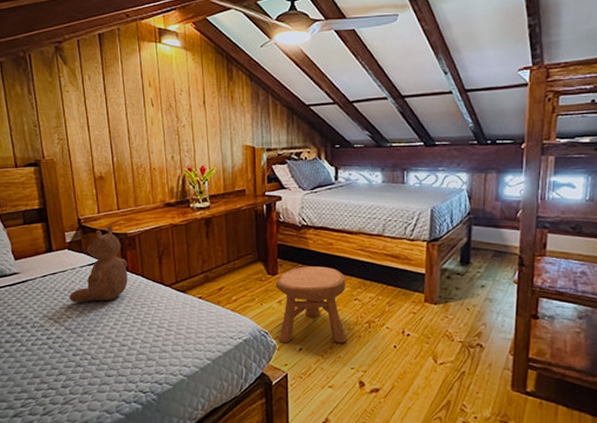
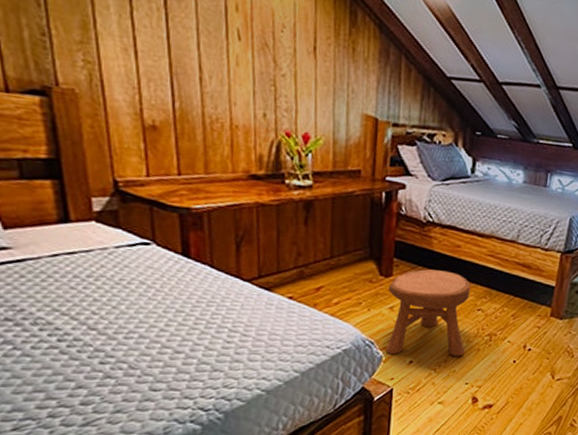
teddy bear: present [69,225,128,303] -> none [95,195,190,295]

